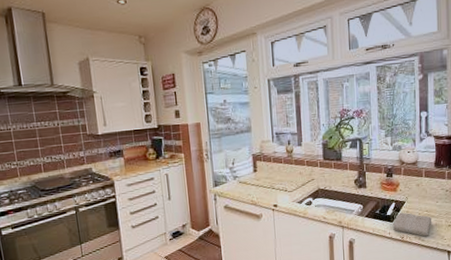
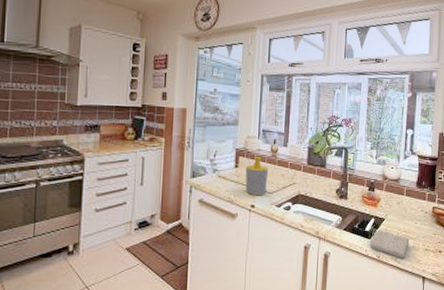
soap bottle: none [264,158,287,196] -> present [245,156,269,196]

